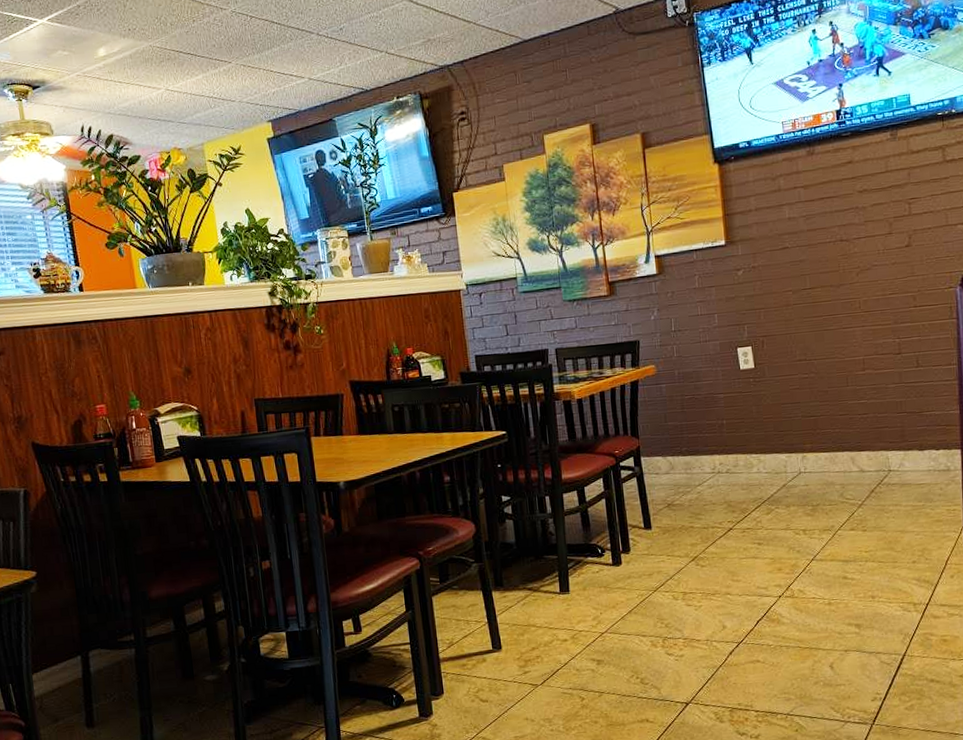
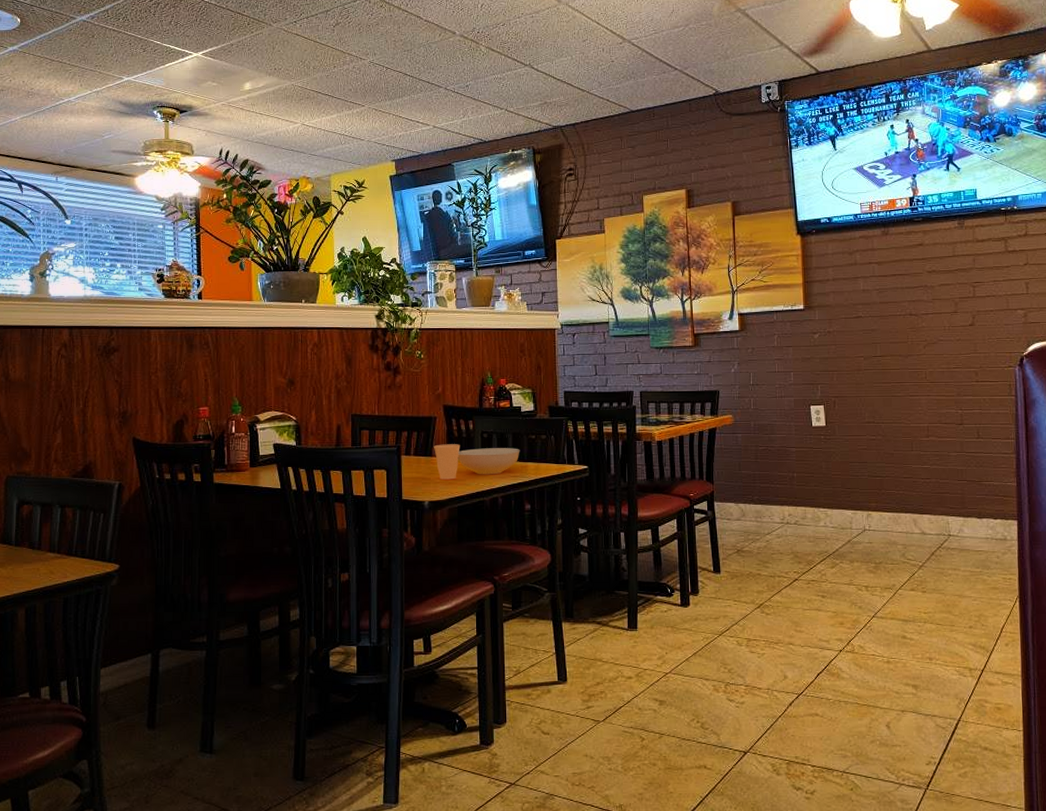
cup: none [344,420,372,459] -> present [434,444,460,480]
bowl: none [369,419,434,450] -> present [457,448,520,475]

